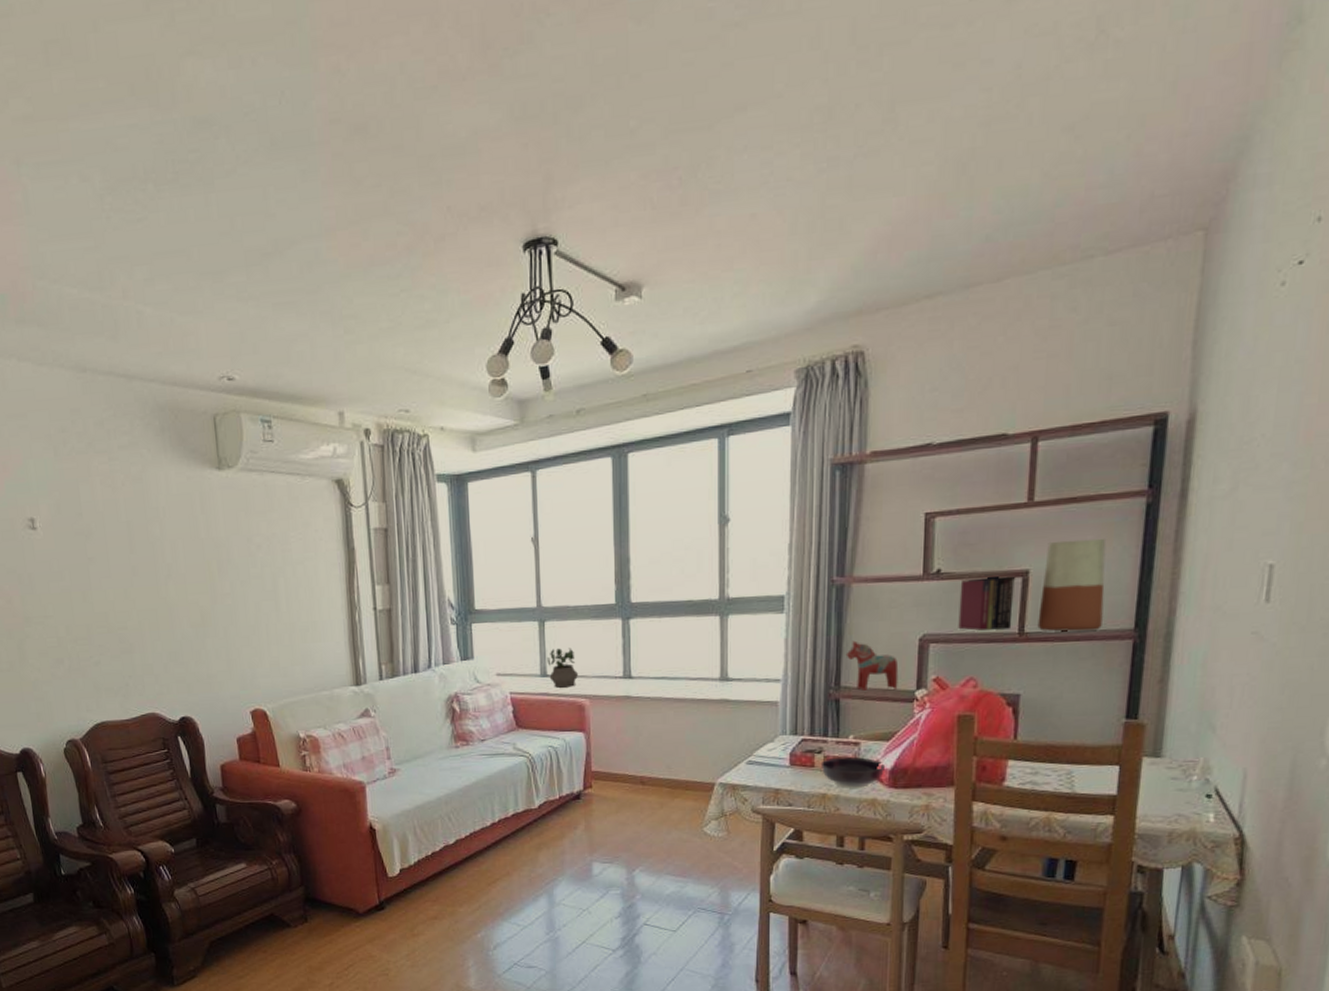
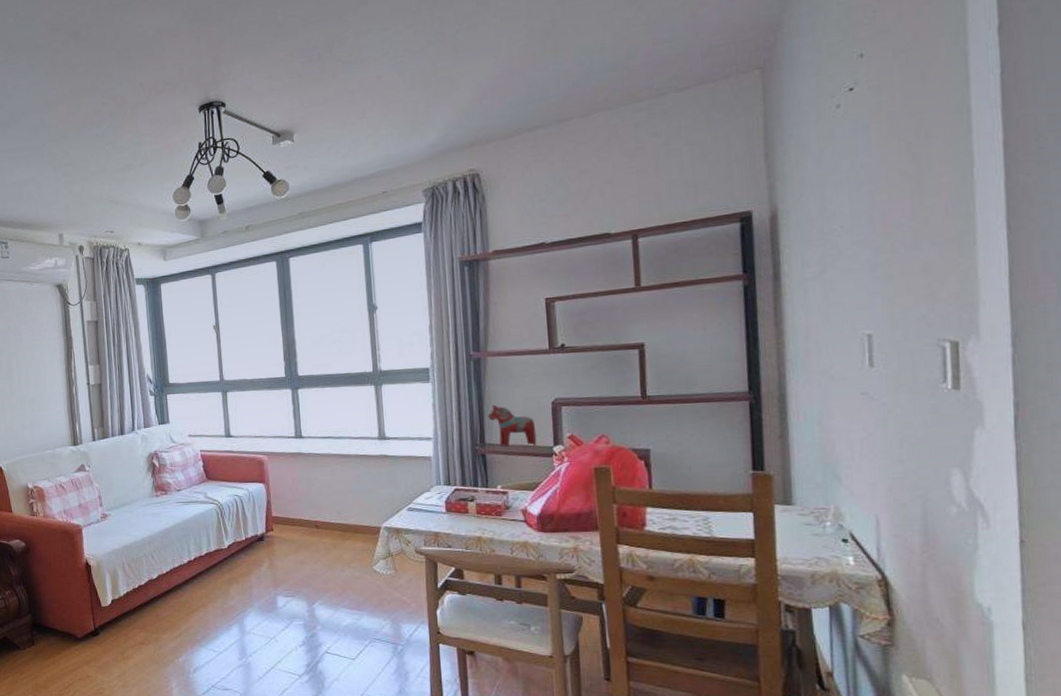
potted plant: present [547,648,579,688] -> none [230,413,258,446]
bowl: present [820,756,885,788] -> none [473,504,532,532]
books: present [958,573,1015,631] -> none [583,346,635,395]
vase: present [1037,538,1107,632] -> none [657,316,718,395]

